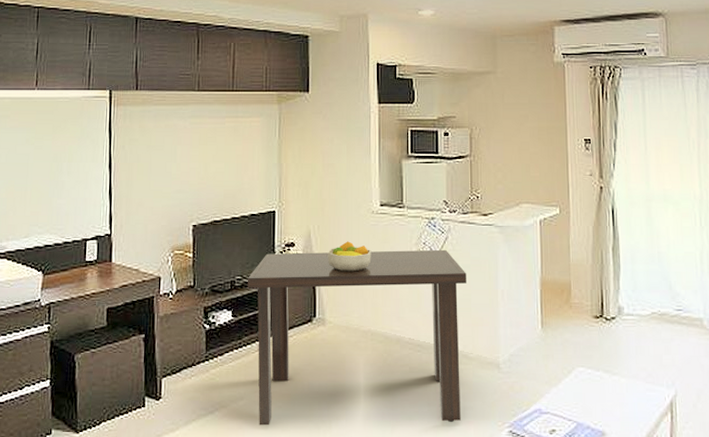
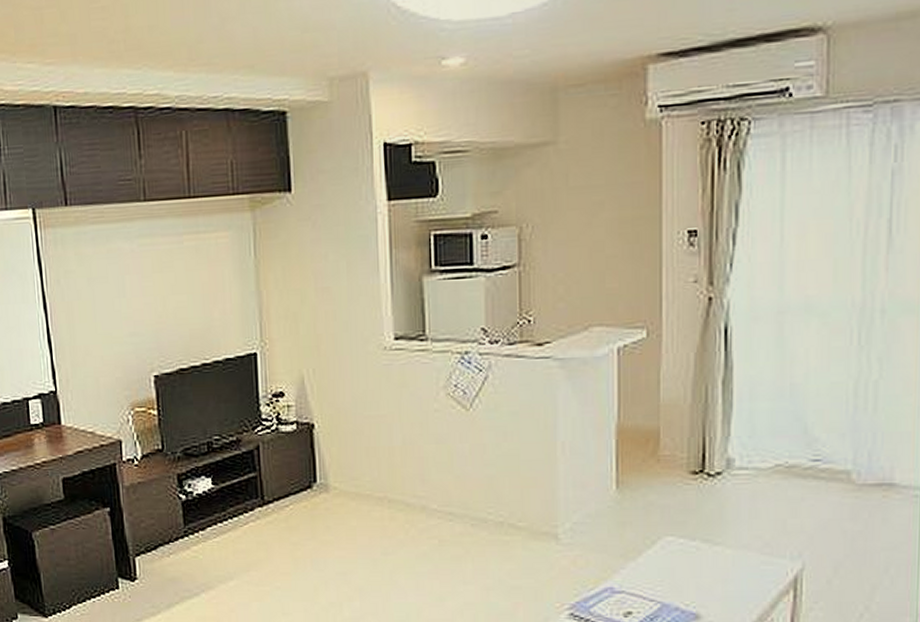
dining table: present [247,249,466,426] -> none [227,392,513,609]
fruit bowl: present [327,241,372,272] -> none [327,387,385,426]

